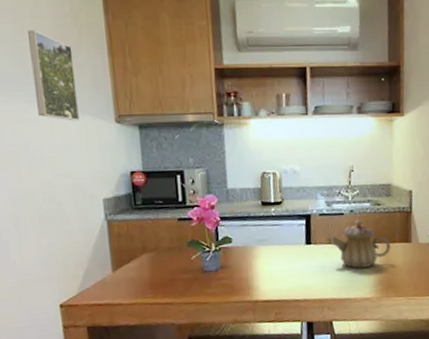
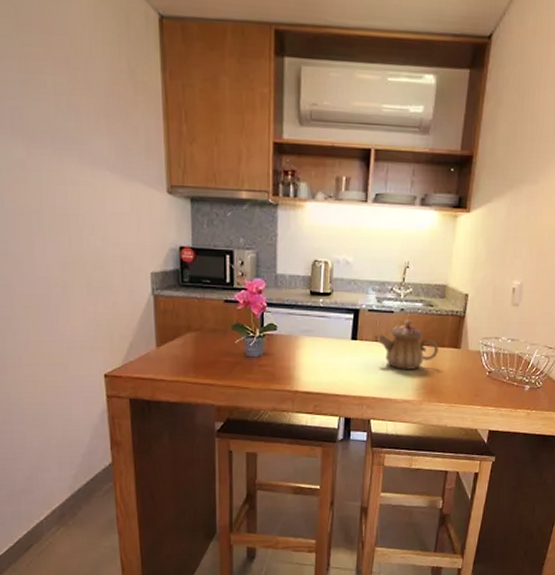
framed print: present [28,30,79,121] -> none [82,84,131,188]

